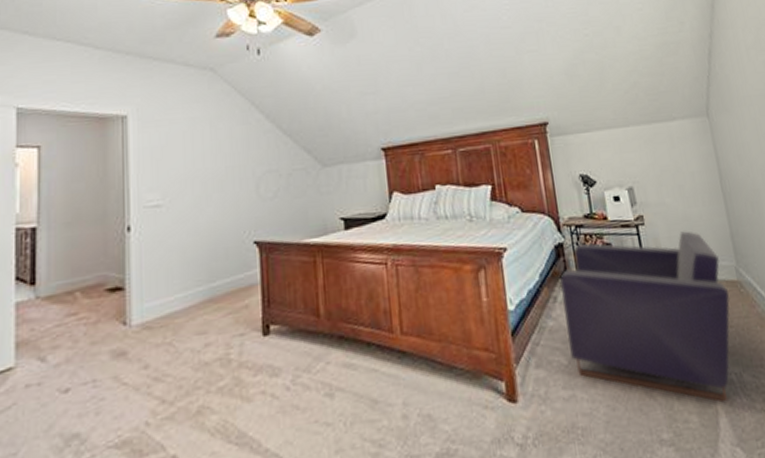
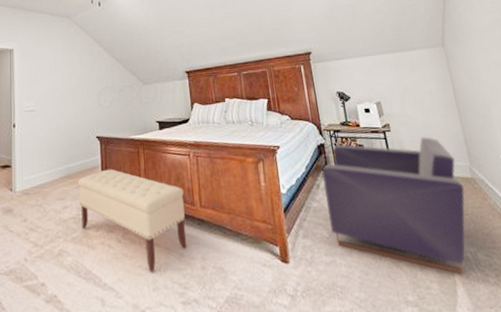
bench: none [226,286,383,428] -> present [78,169,187,272]

